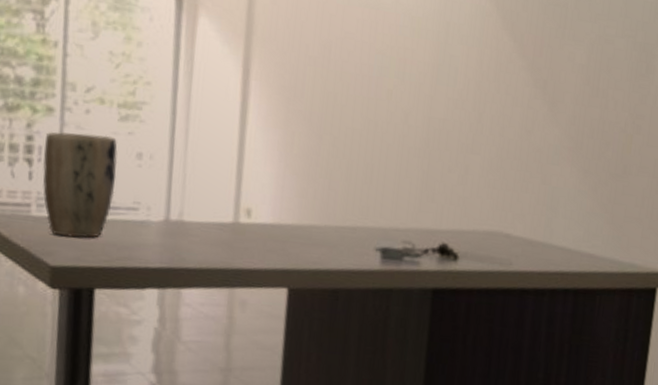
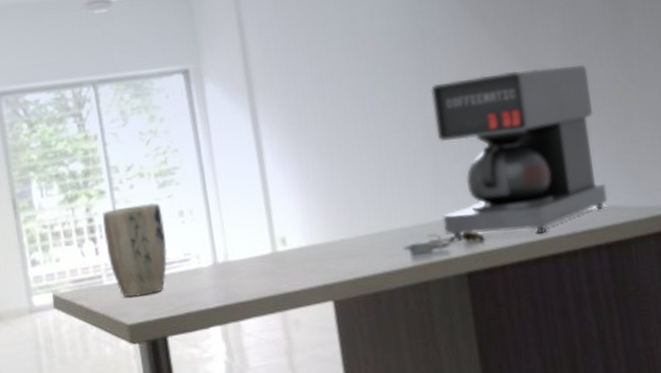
coffee maker: none [420,84,601,265] -> present [431,64,608,239]

